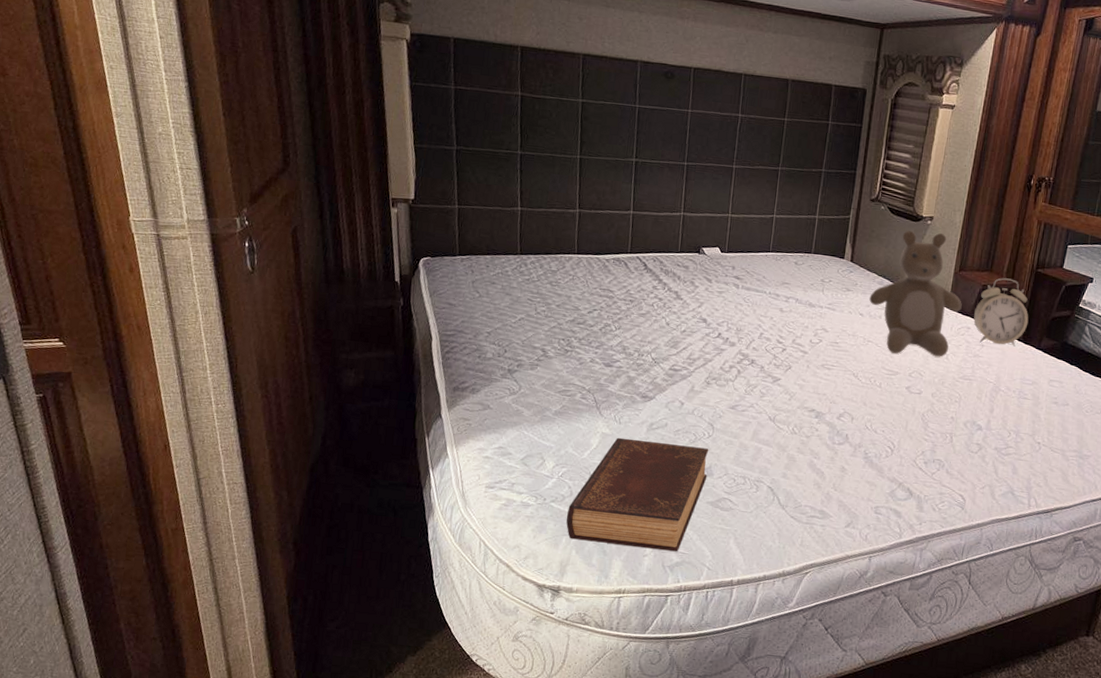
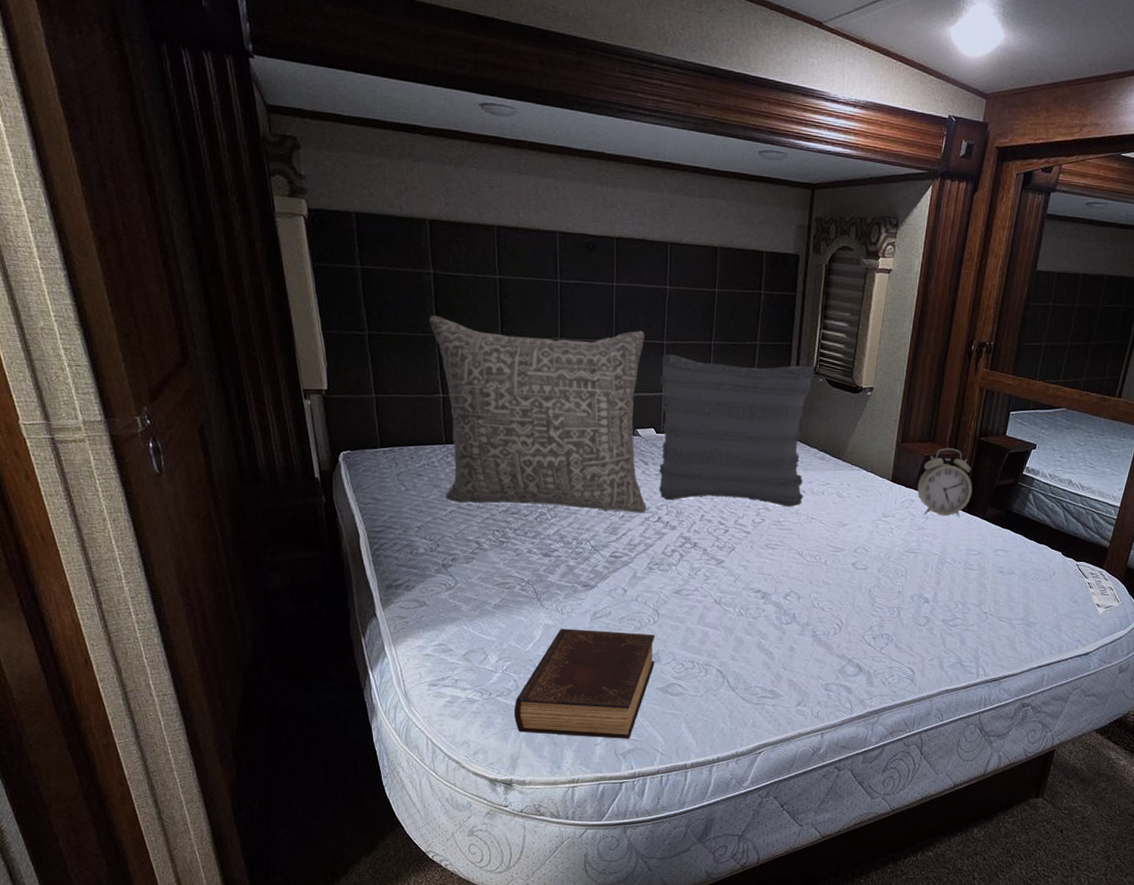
pillow: none [513,133,716,329] -> present [429,315,647,513]
pillow: none [721,178,877,329] -> present [659,354,815,507]
teddy bear: present [869,230,962,357] -> none [811,402,905,532]

